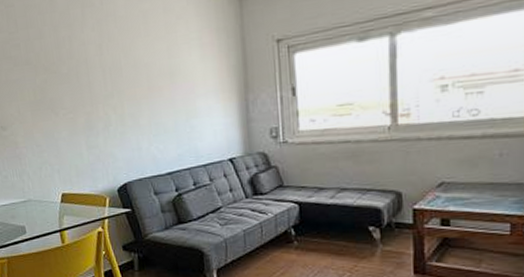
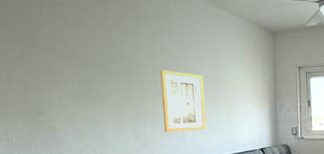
wall art: none [108,66,163,144] -> present [159,70,206,133]

